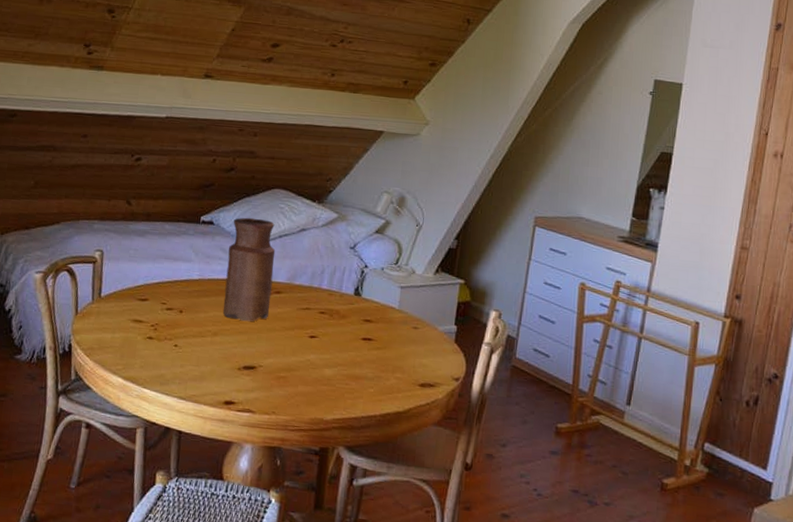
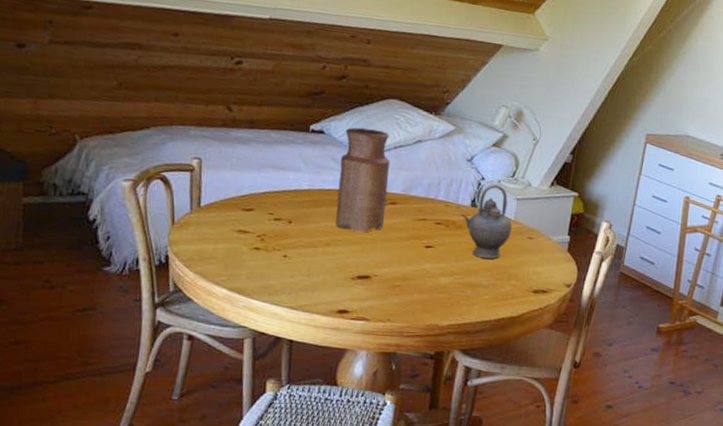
teapot: none [344,272,396,350] -> present [461,184,512,259]

